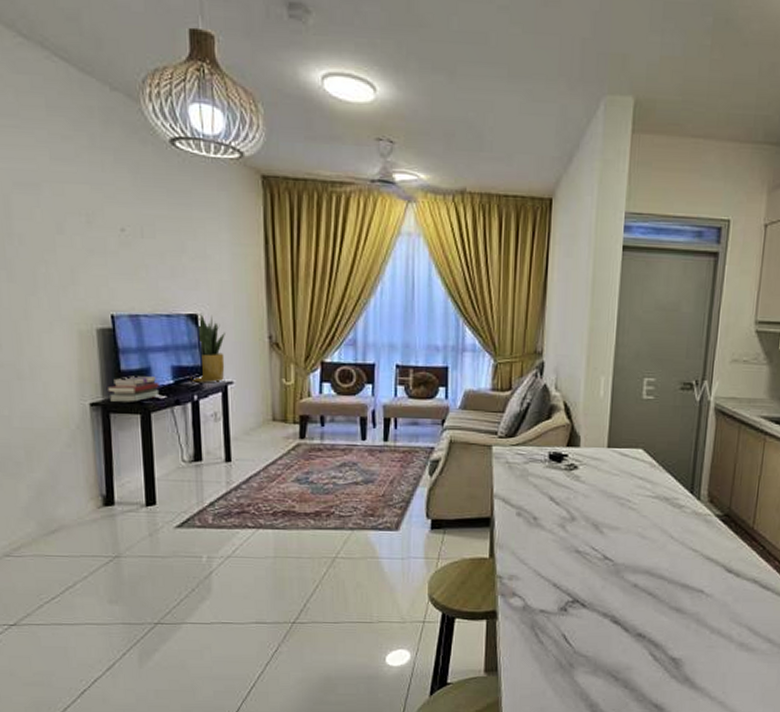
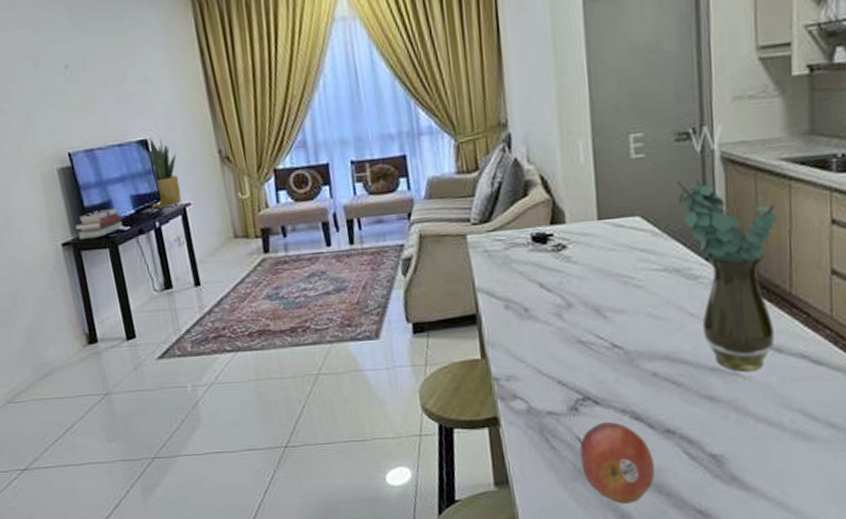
fruit: none [563,622,625,695] -> present [580,421,656,504]
vase: none [676,422,752,590] -> present [676,180,778,372]

